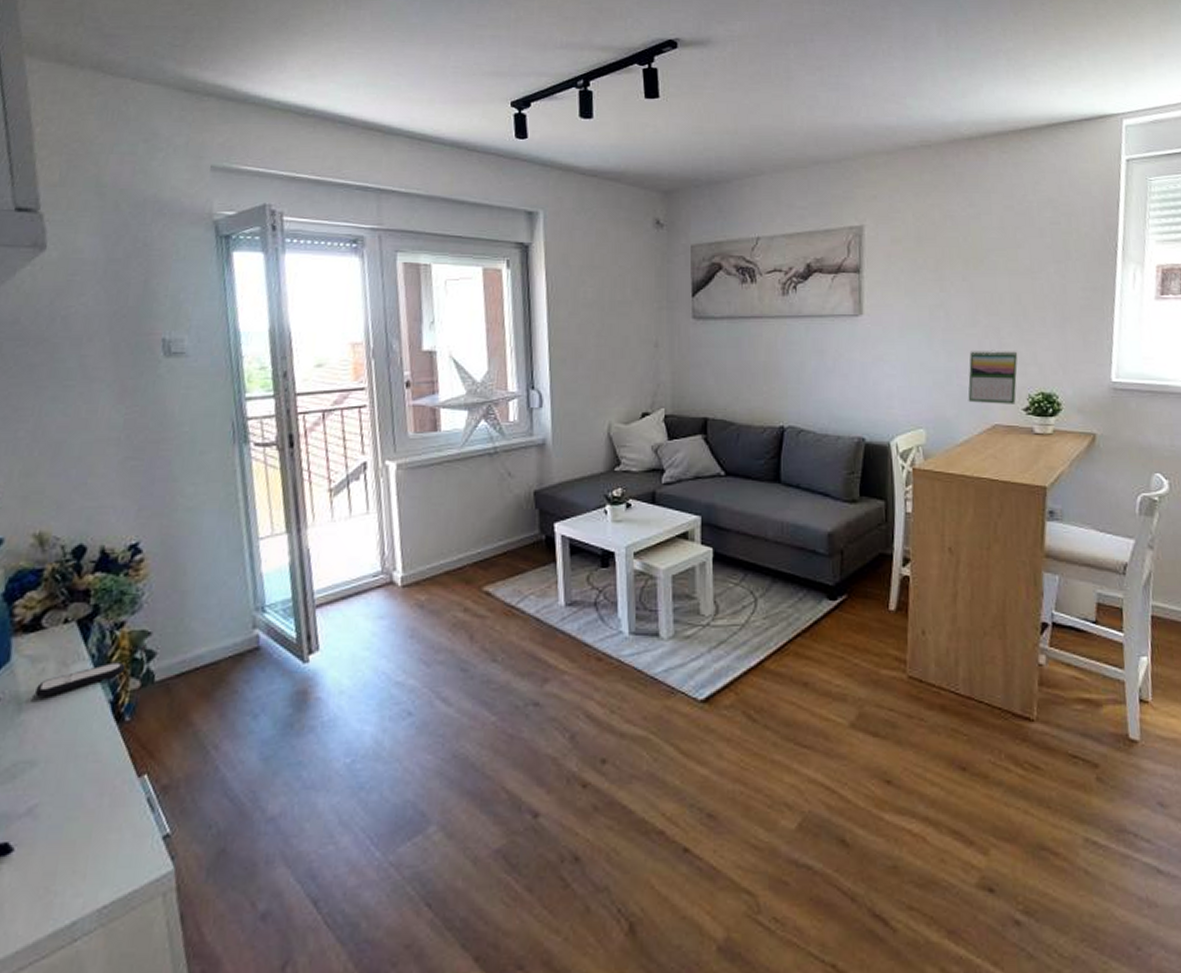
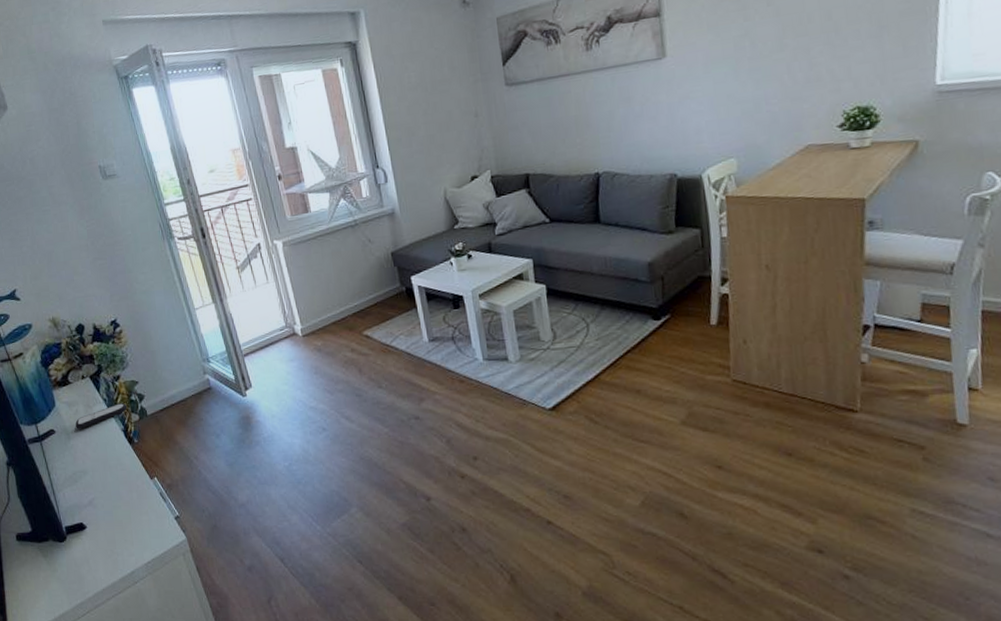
calendar: present [968,349,1018,404] -> none [778,68,831,127]

